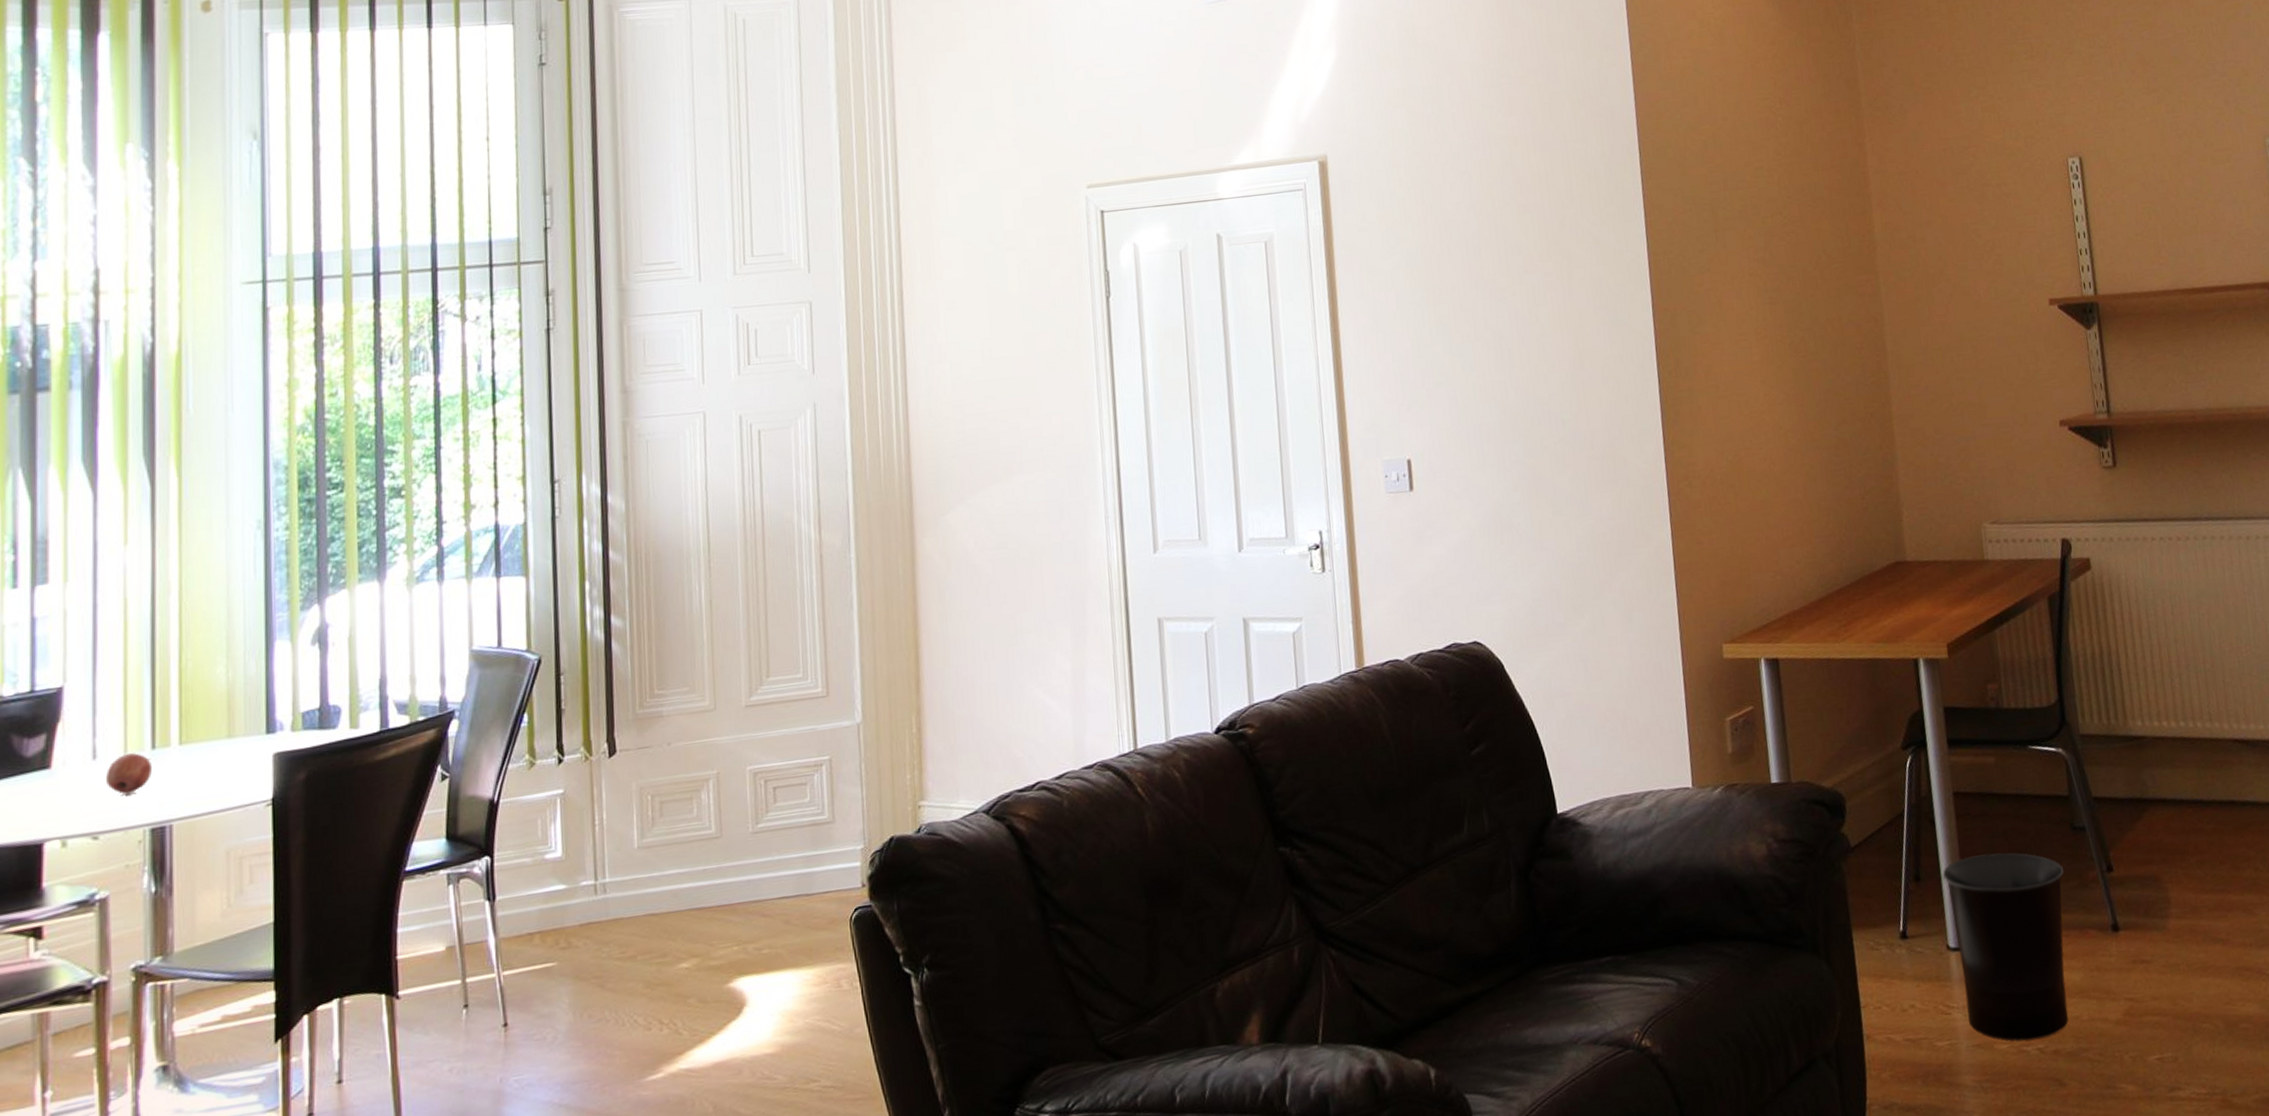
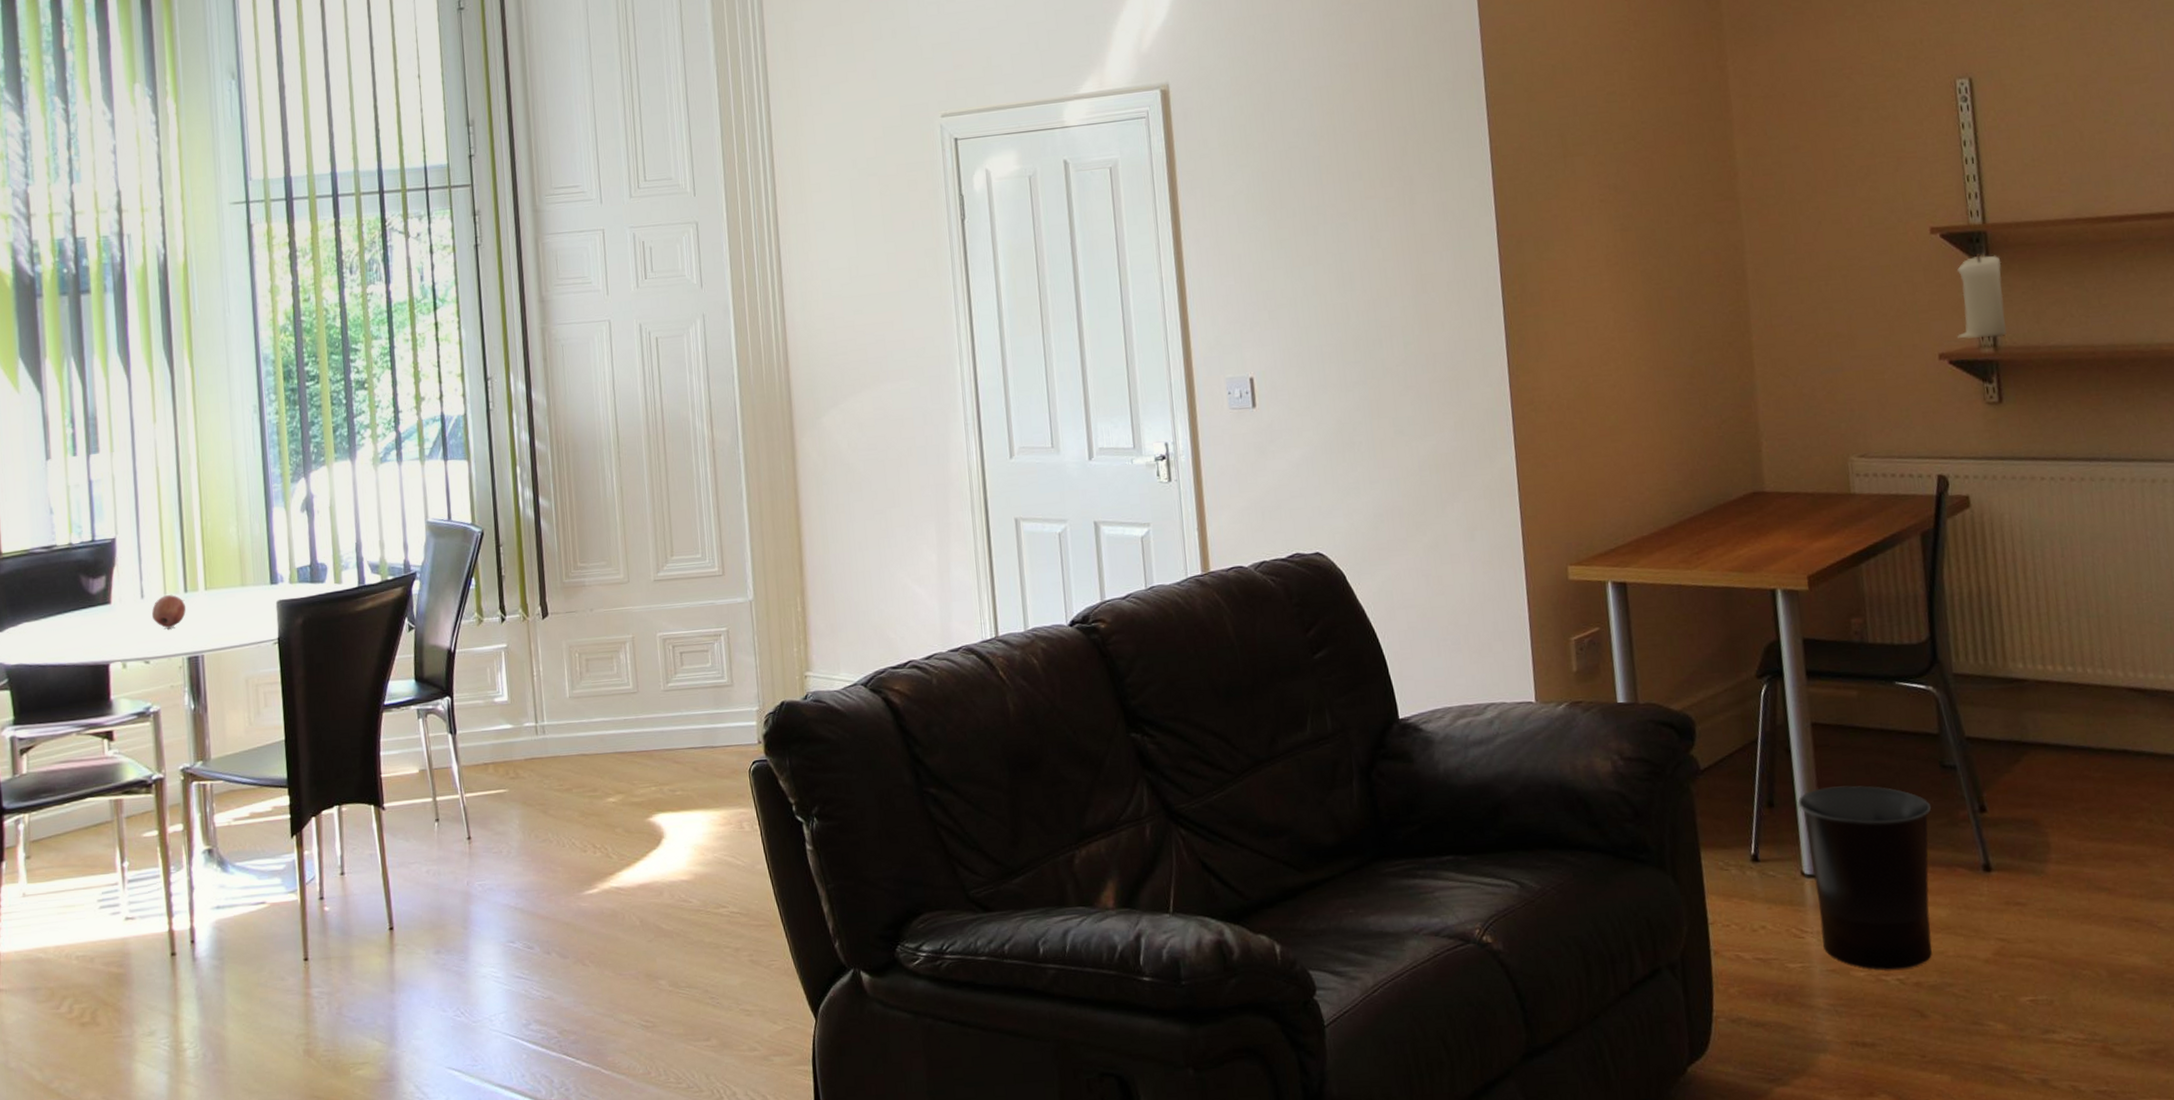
candle: none [2074,324,2118,406] -> present [1956,254,2007,339]

